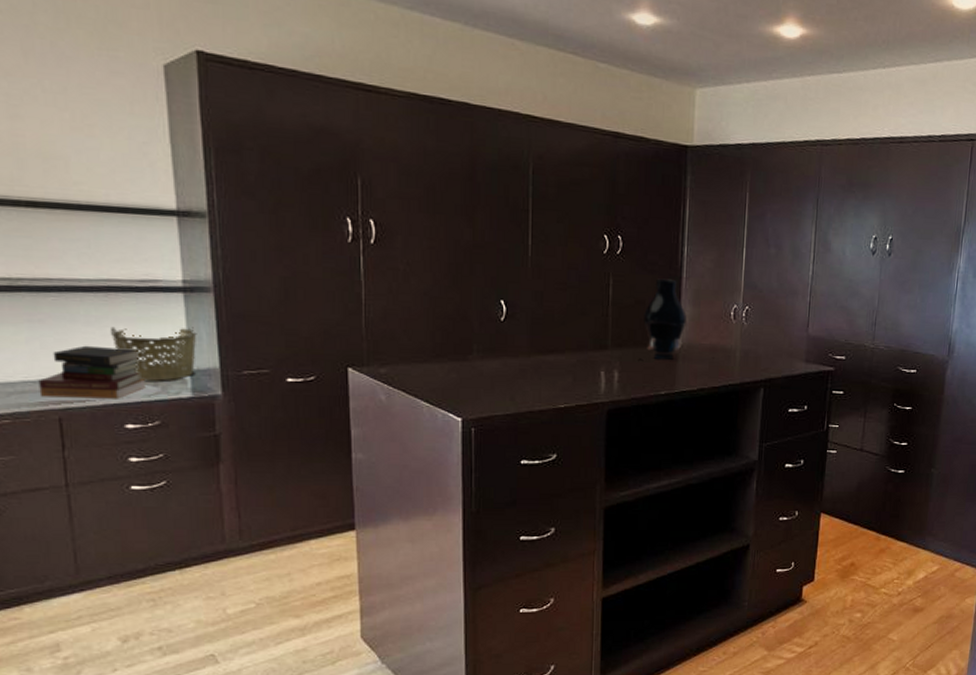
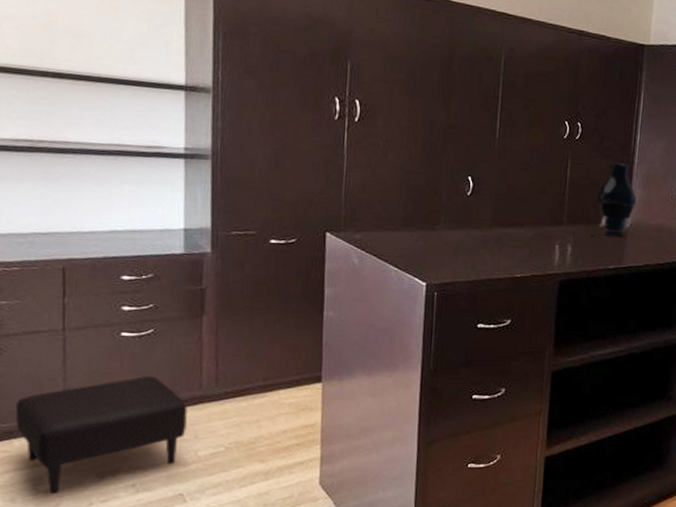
ottoman: none [21,531,212,662] -> present [15,375,188,495]
books: present [38,345,147,399] -> none [47,202,144,253]
basket: present [109,326,197,381] -> none [115,186,193,238]

